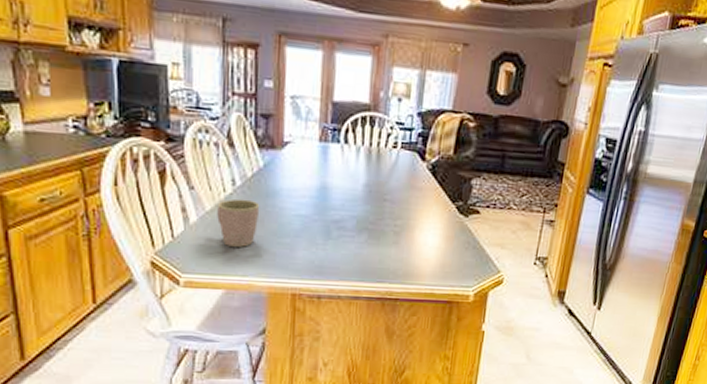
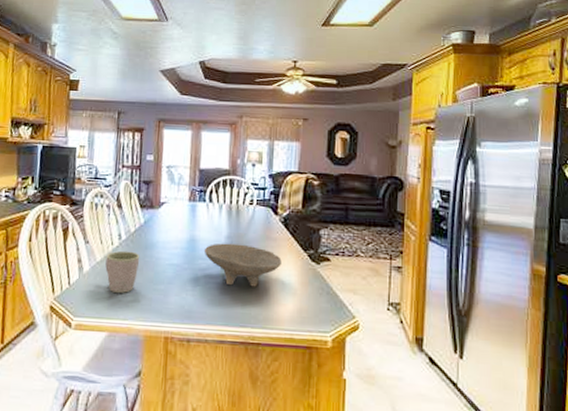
bowl: none [337,191,427,241] -> present [203,243,282,287]

